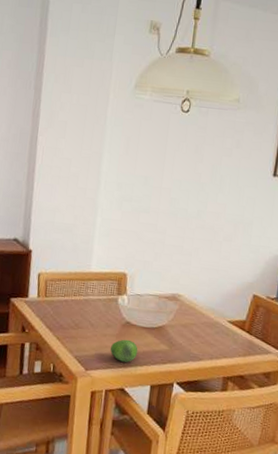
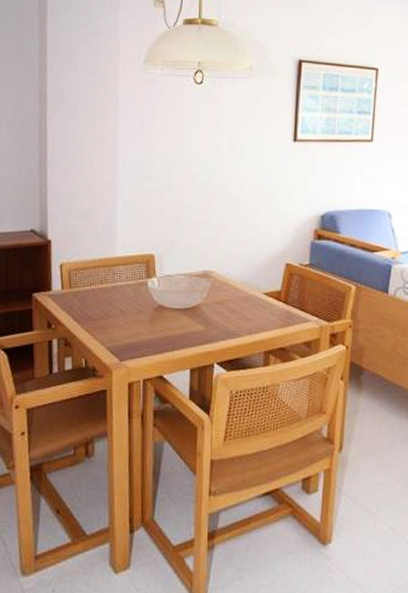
fruit: present [110,339,138,362] -> none [145,324,174,348]

